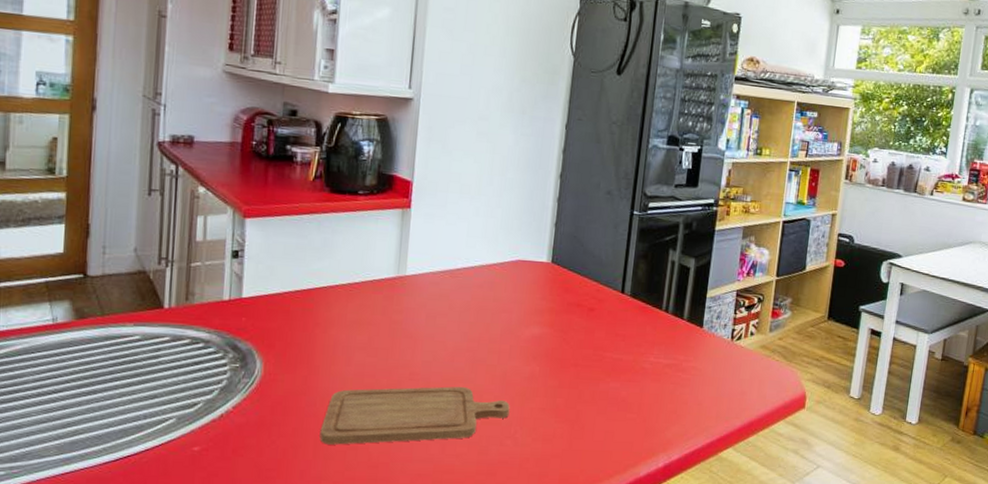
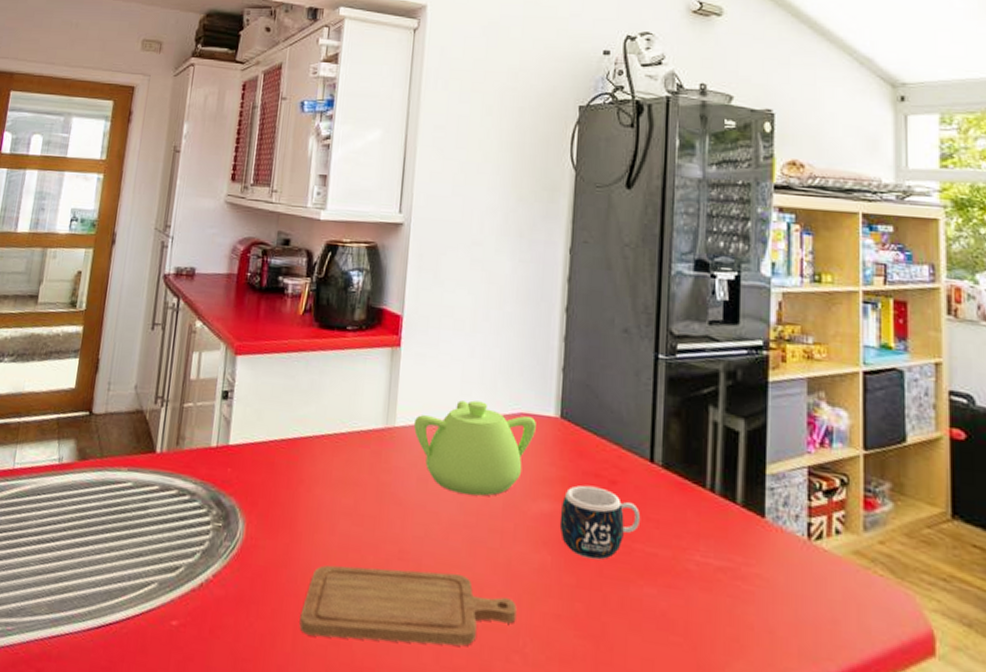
teapot: none [423,251,531,327] -> present [413,400,536,497]
mug: none [547,313,612,367] -> present [559,485,641,560]

